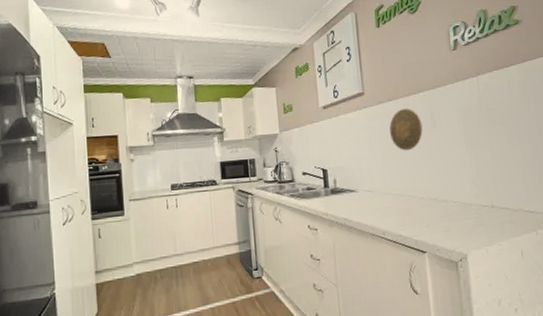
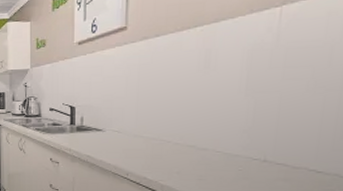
decorative plate: present [389,108,423,151] -> none [151,45,193,93]

